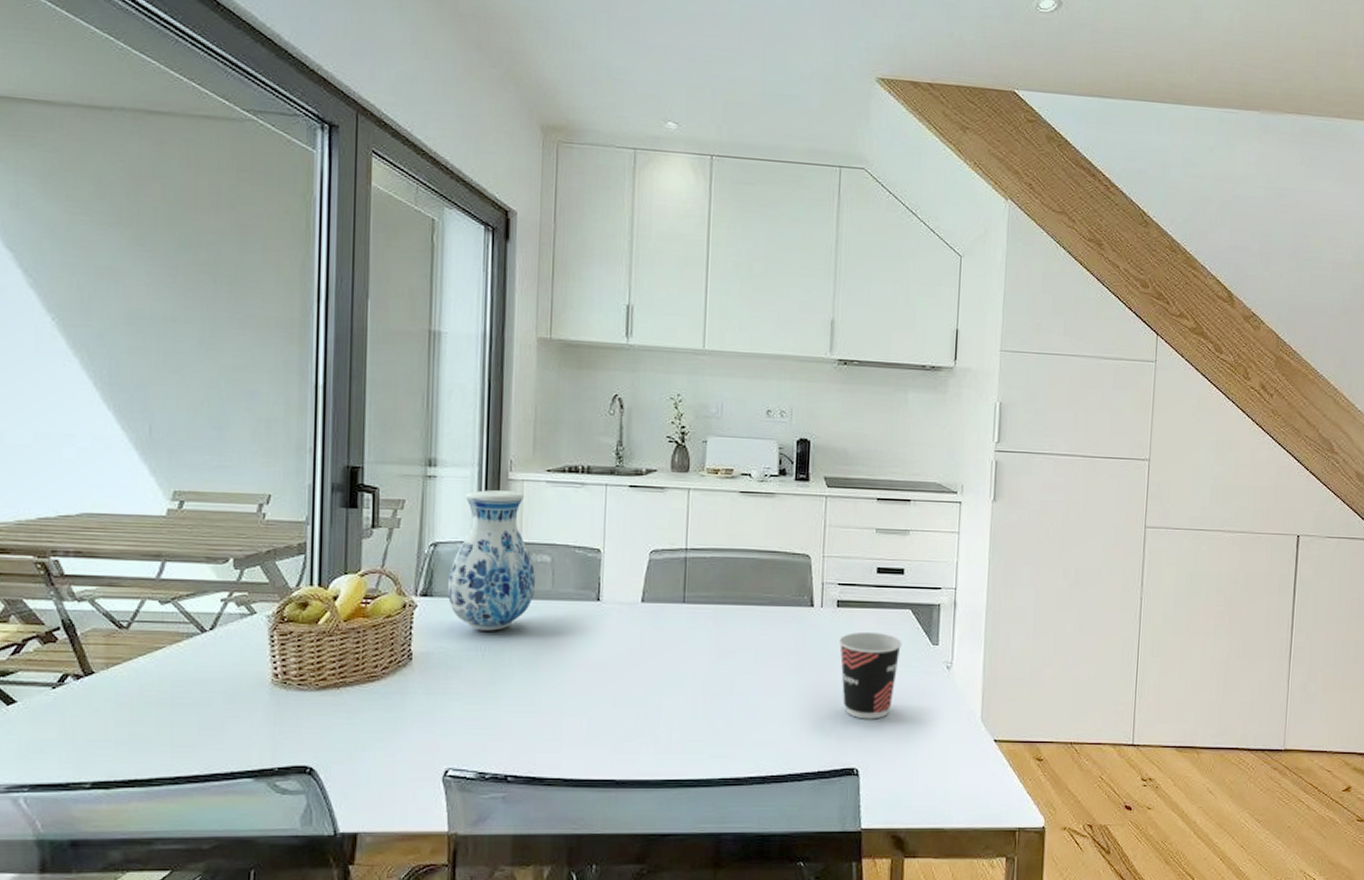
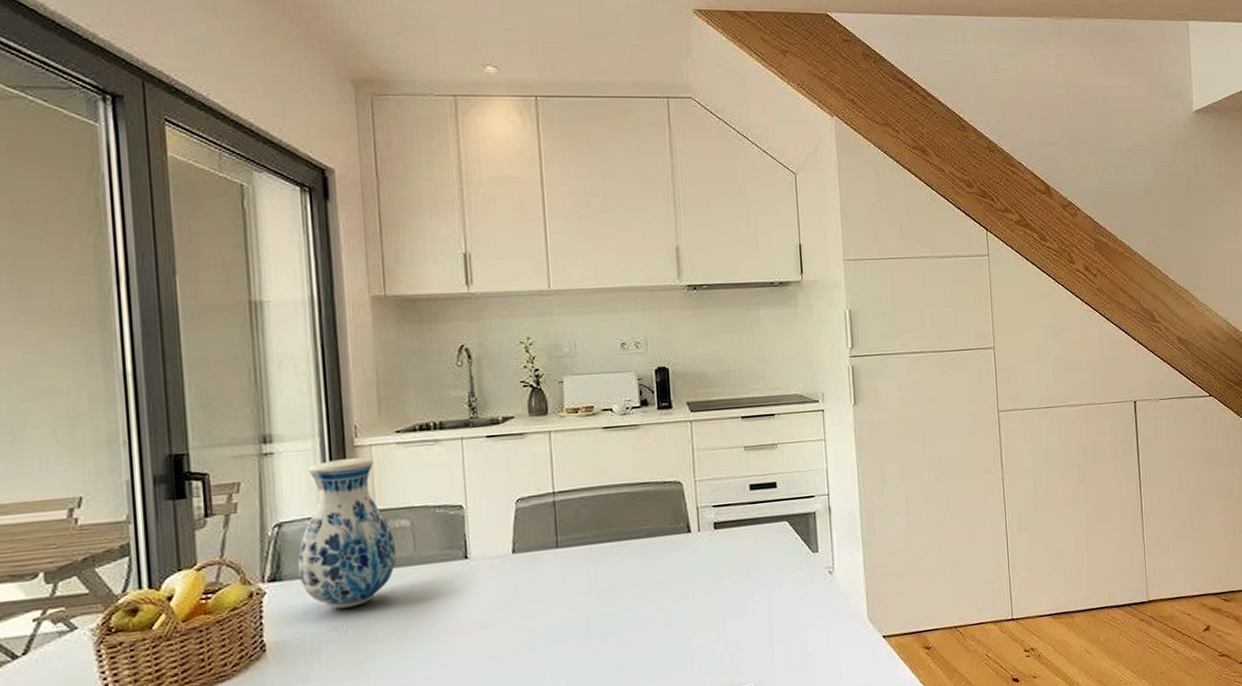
cup: present [838,631,903,719] -> none [719,548,783,637]

